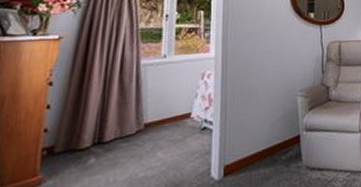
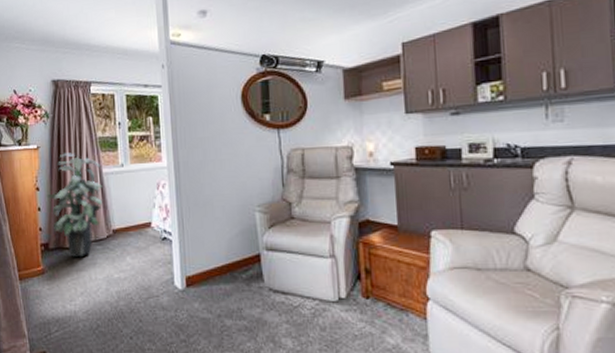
indoor plant: none [61,44,140,159] -> present [46,153,103,258]

